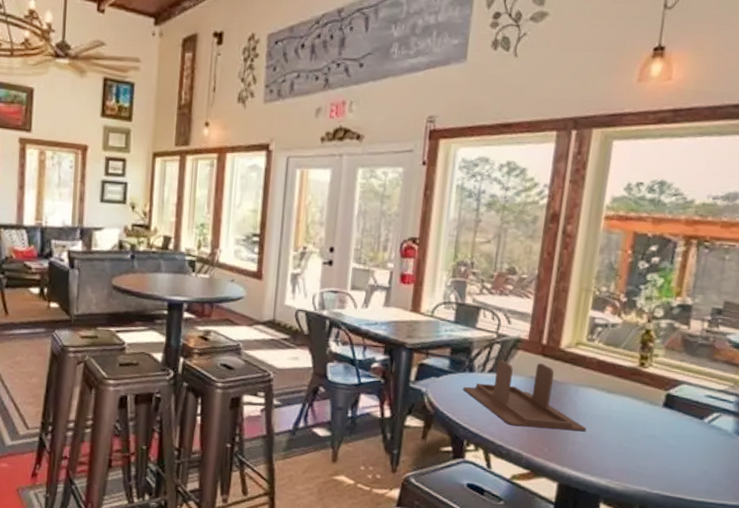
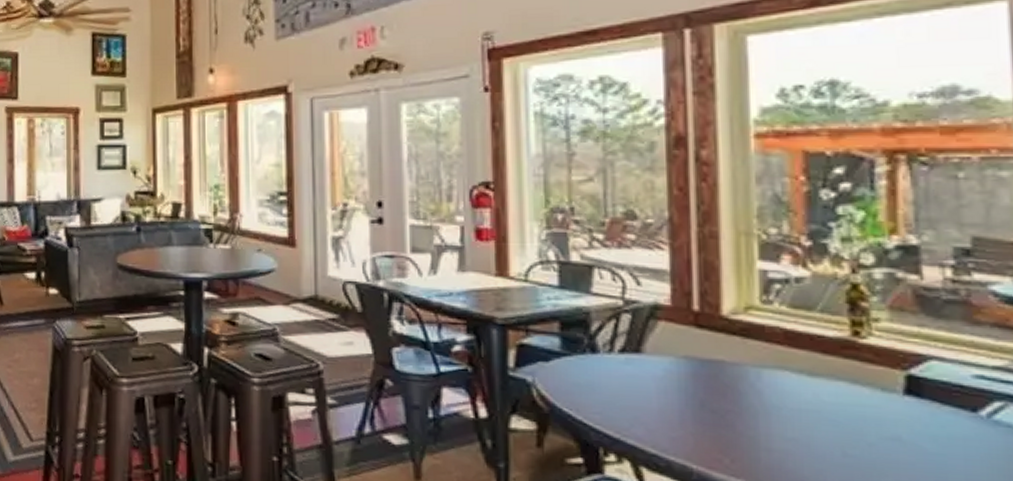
napkin holder: present [462,360,587,431] -> none [585,335,786,432]

